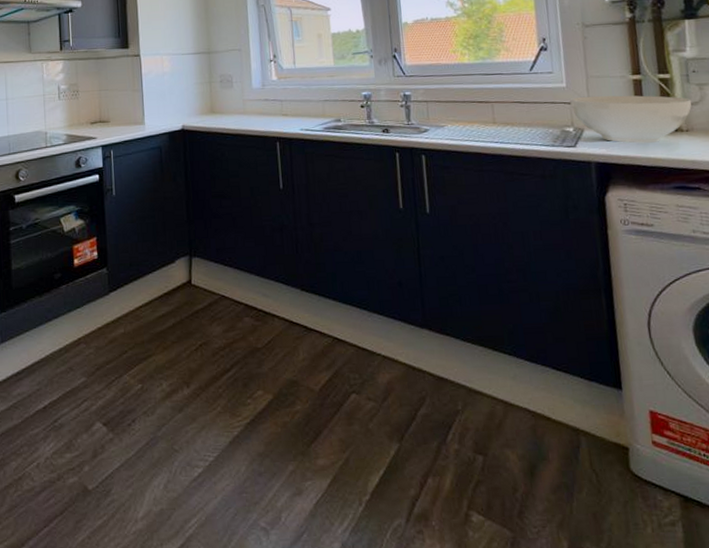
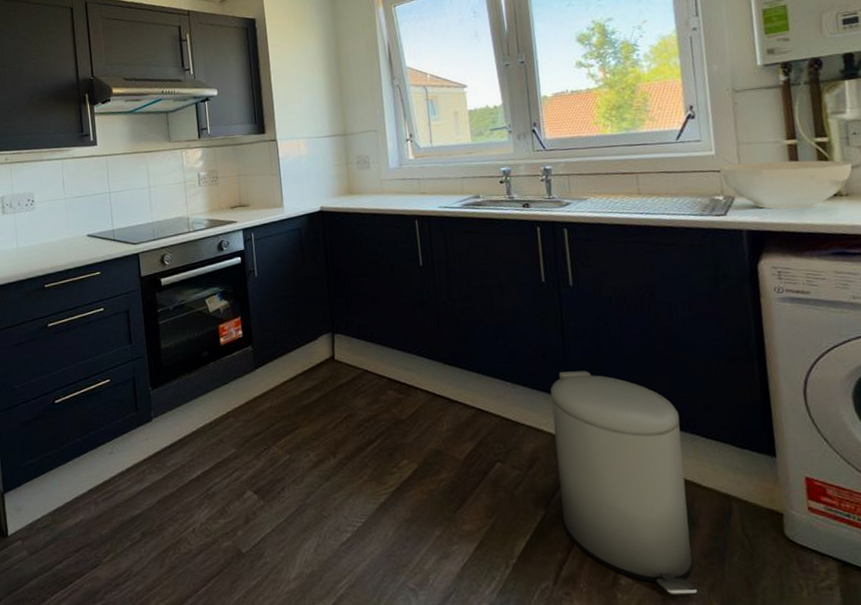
pedal bin: none [406,299,547,533] -> present [550,370,698,595]

